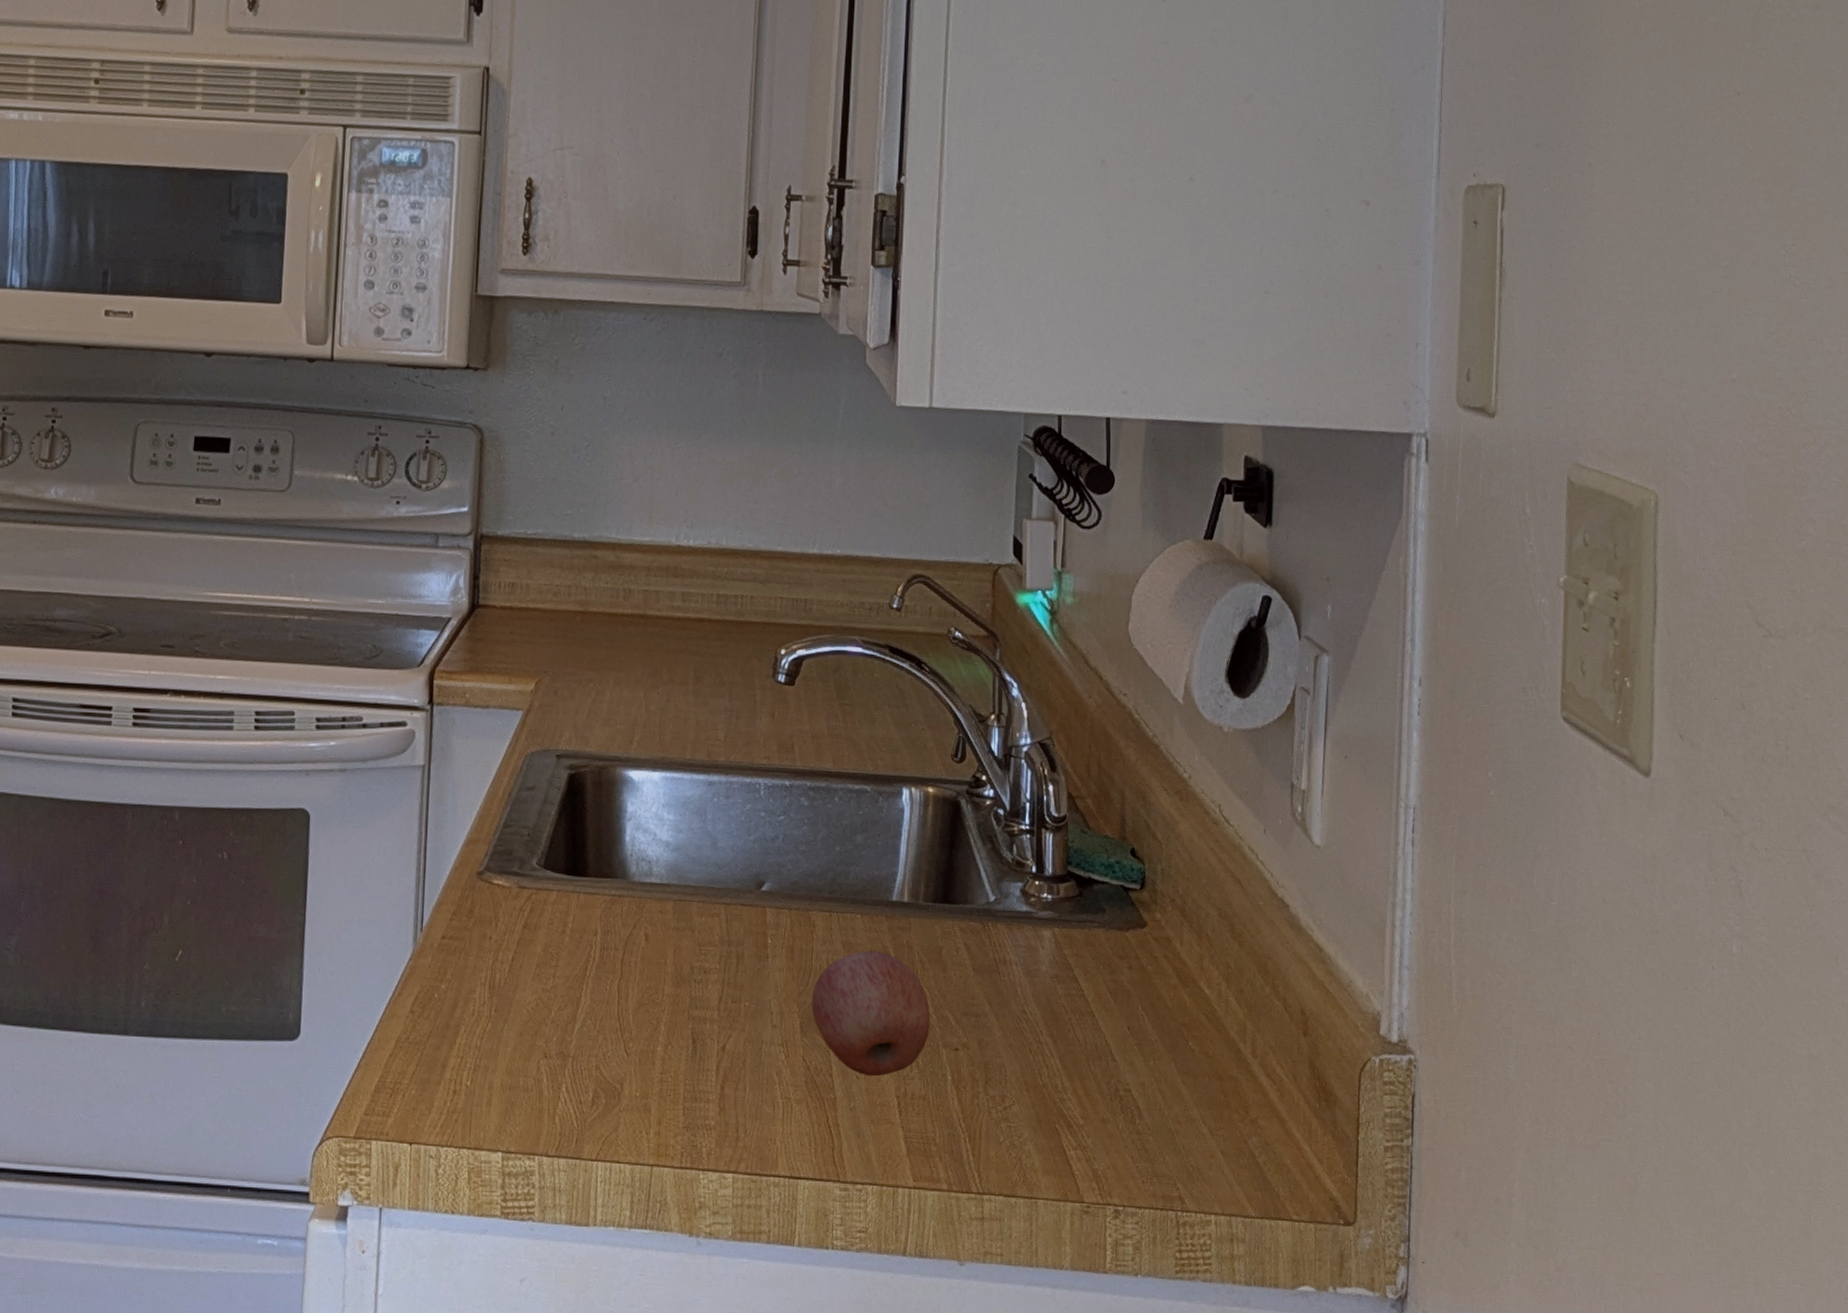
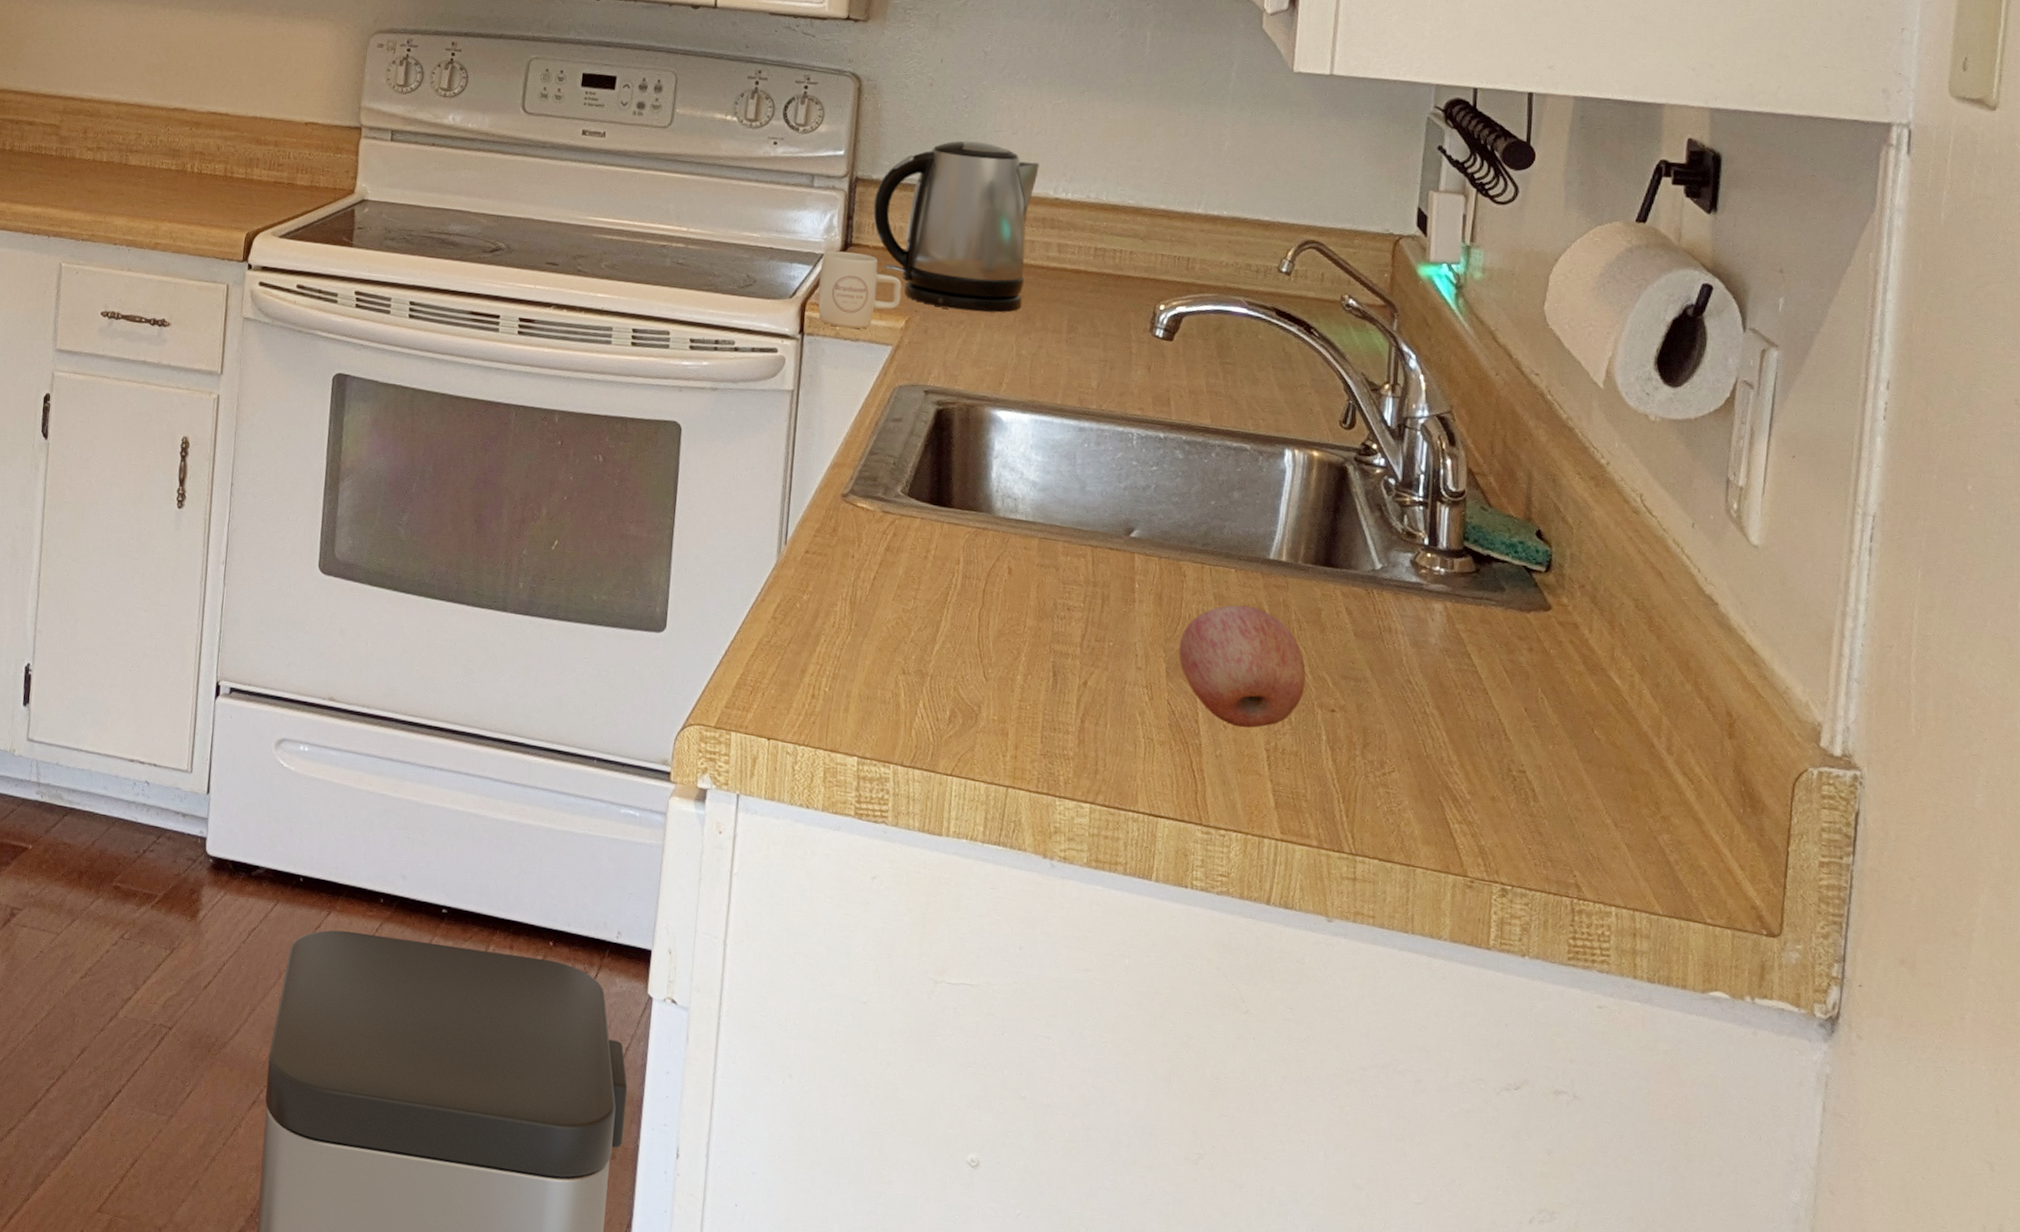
mug: none [446,614,531,695] -> present [818,251,902,329]
kettle: none [499,490,661,669] -> present [873,140,1039,313]

